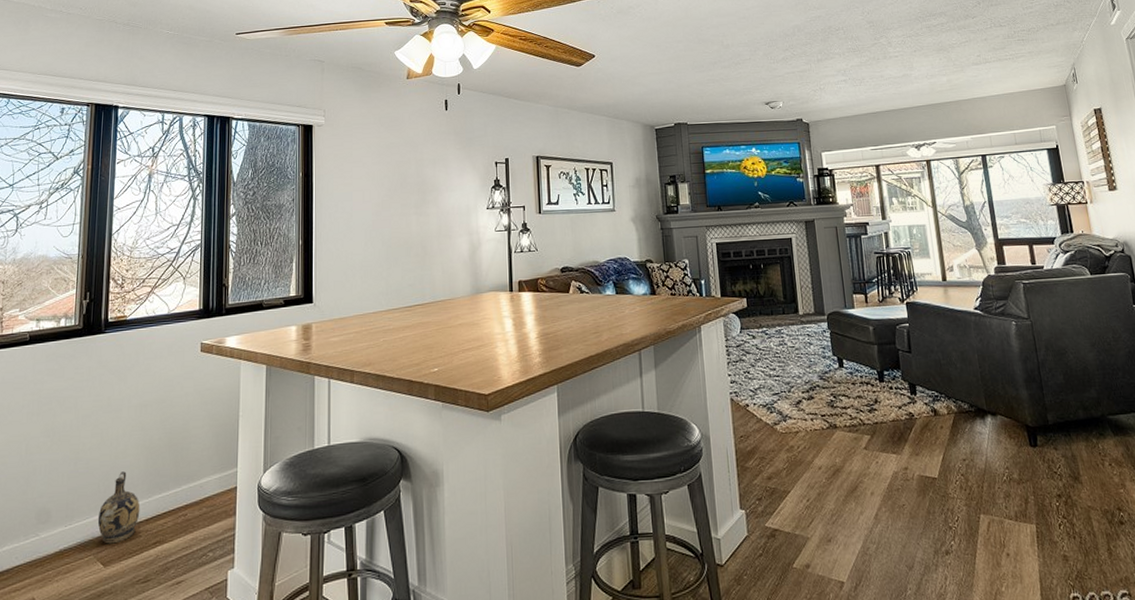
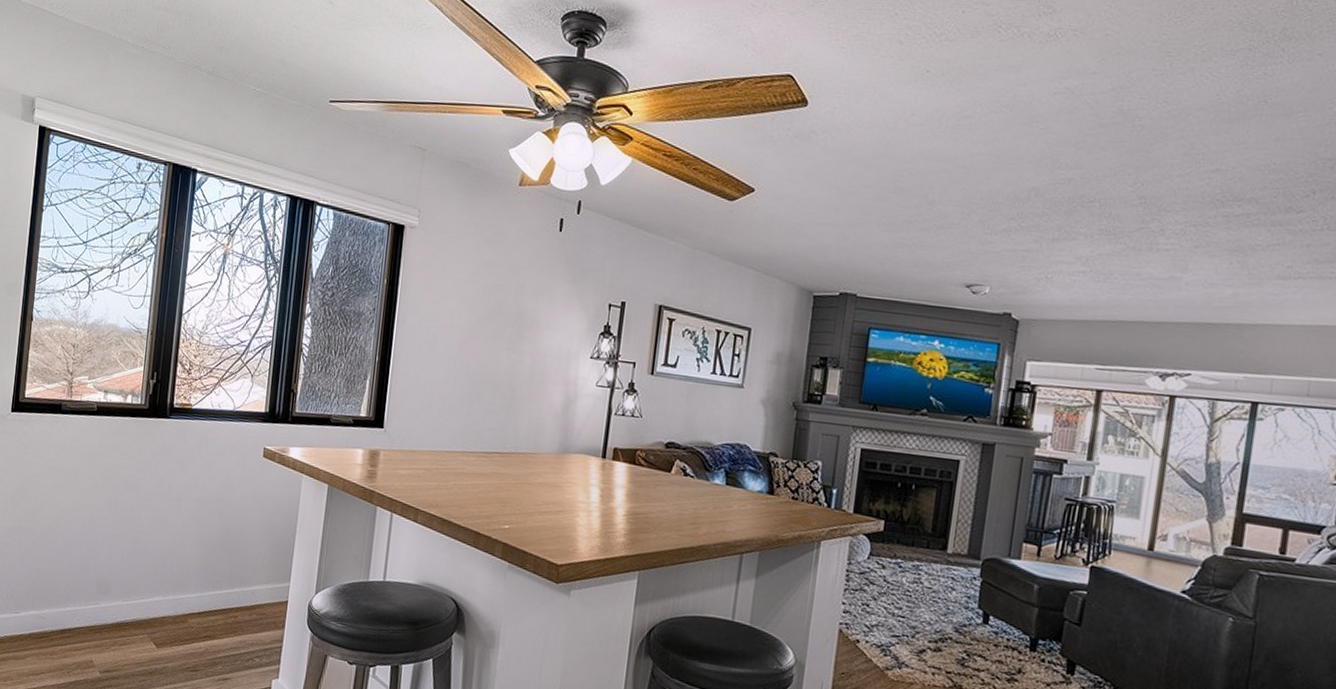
ceramic jug: present [97,471,140,544] -> none [153,561,194,629]

